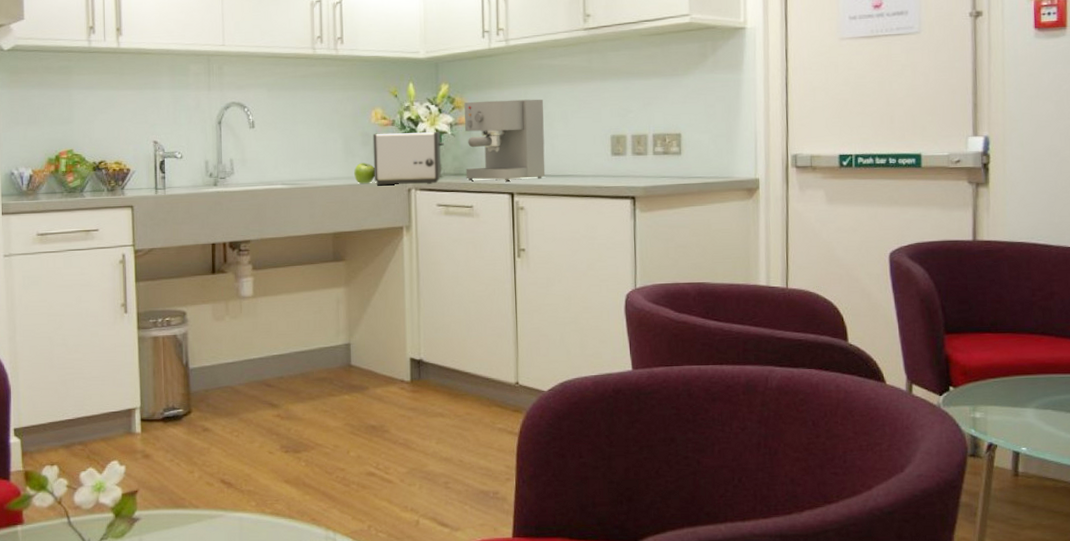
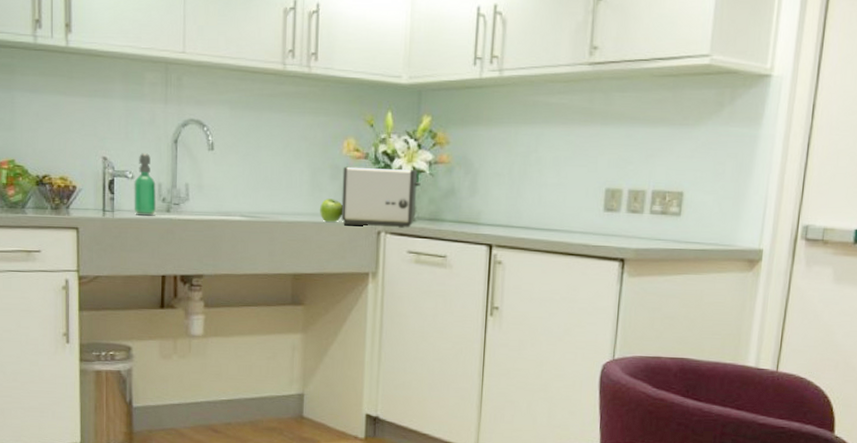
soap dispenser: none [183,135,204,191] -> present [134,153,157,216]
coffee maker: present [464,99,546,181] -> none [442,138,535,232]

